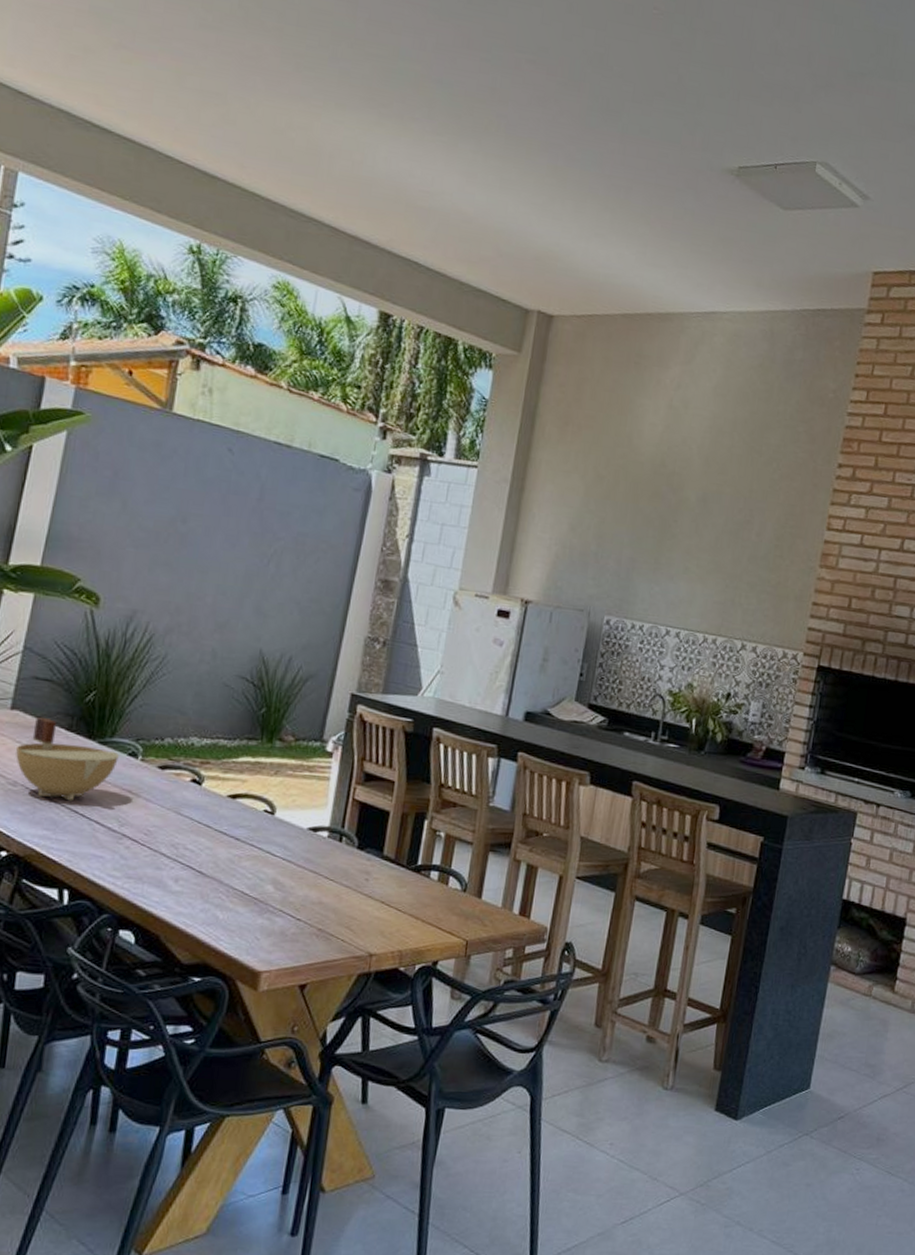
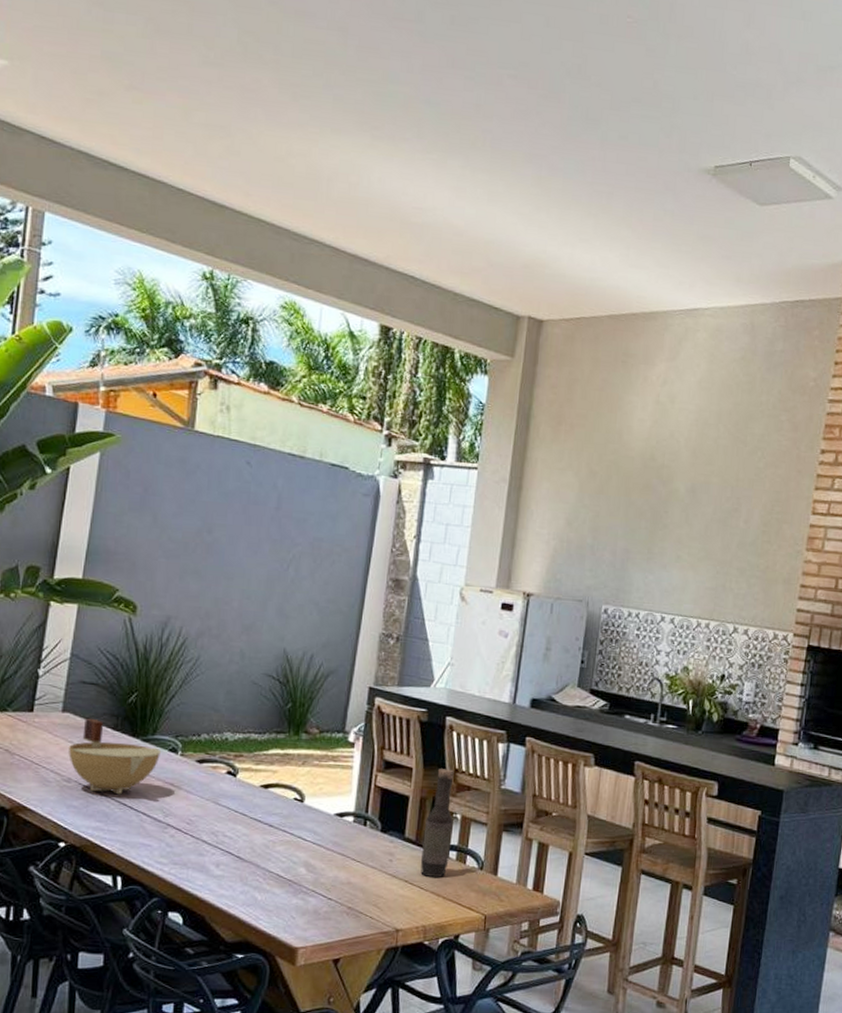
bottle: none [399,783,440,900] -> present [420,768,454,878]

